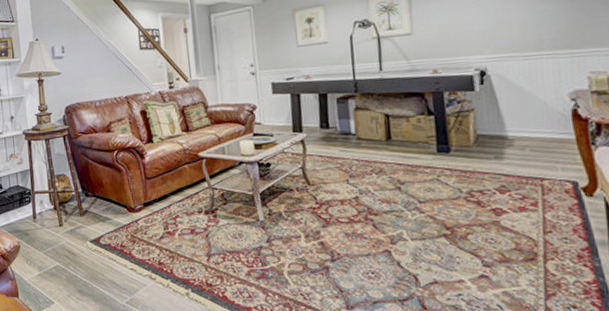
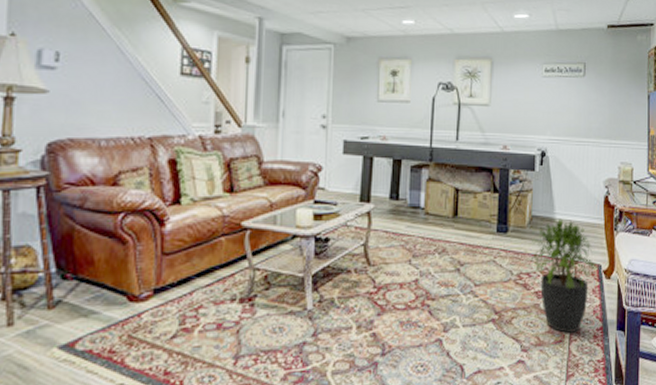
potted plant: none [481,135,575,251] -> present [532,218,599,333]

